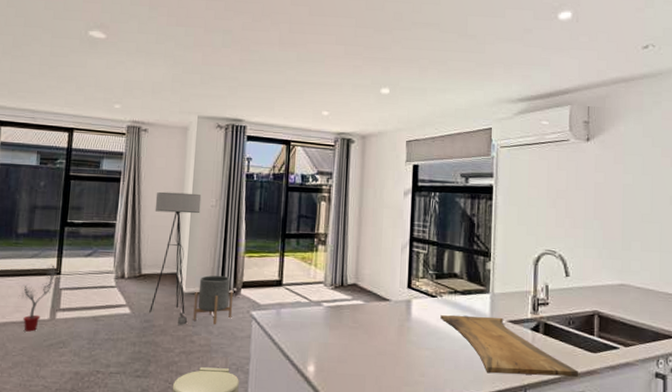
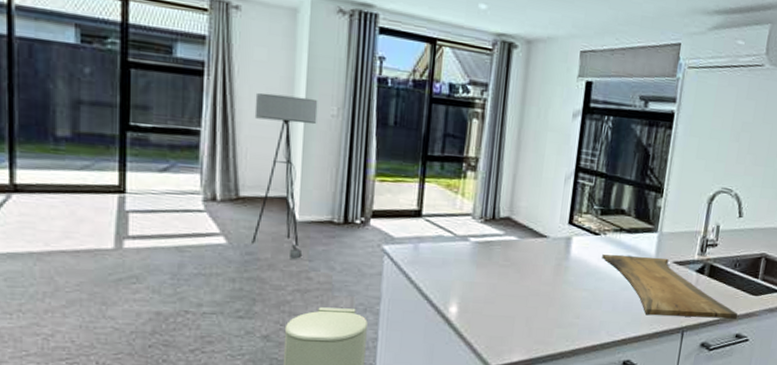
potted tree: present [19,265,58,332] -> none [67,180,122,263]
planter: present [193,275,234,324] -> none [309,201,361,259]

